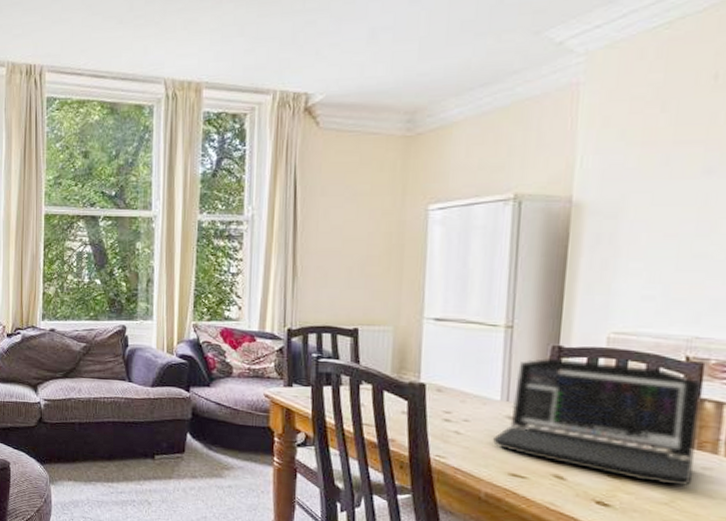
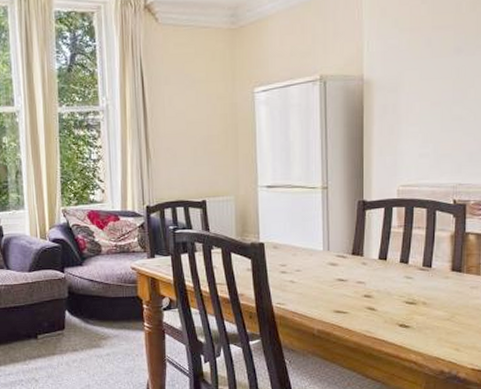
laptop: present [492,357,702,487] -> none [319,210,466,305]

